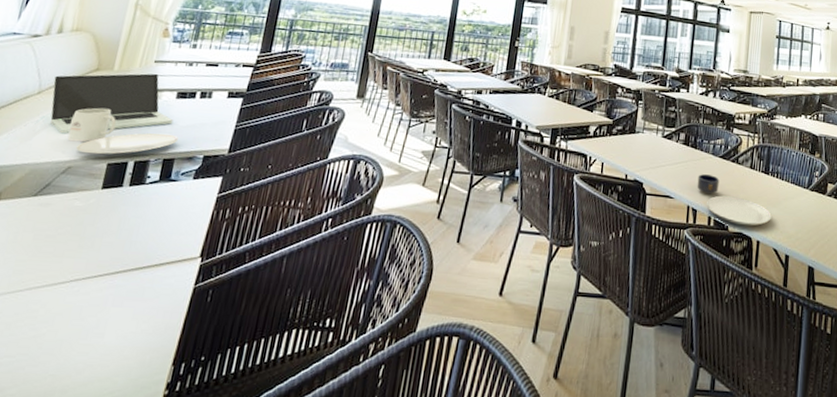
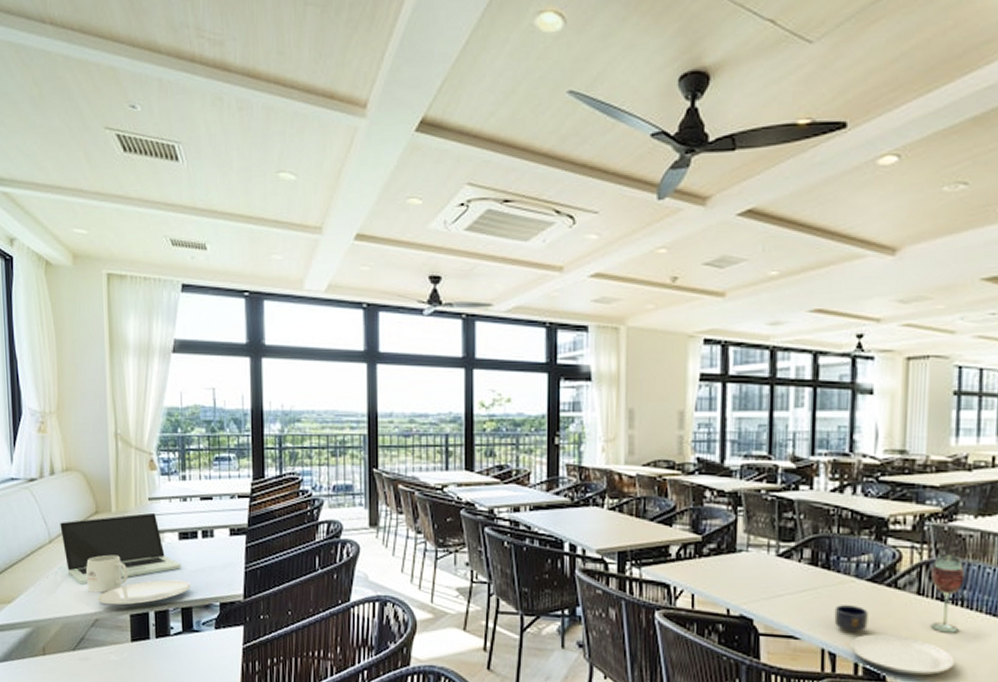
wineglass: none [757,140,780,196] -> present [930,553,965,633]

